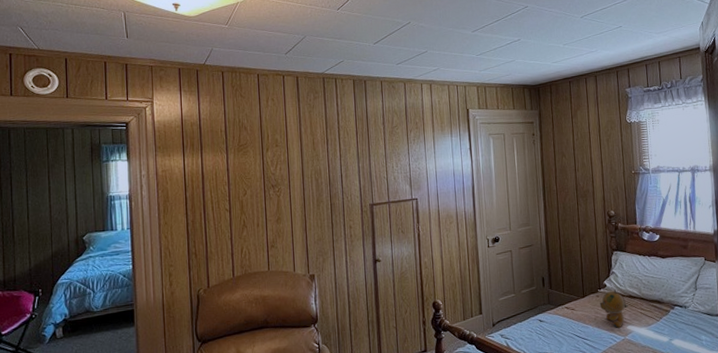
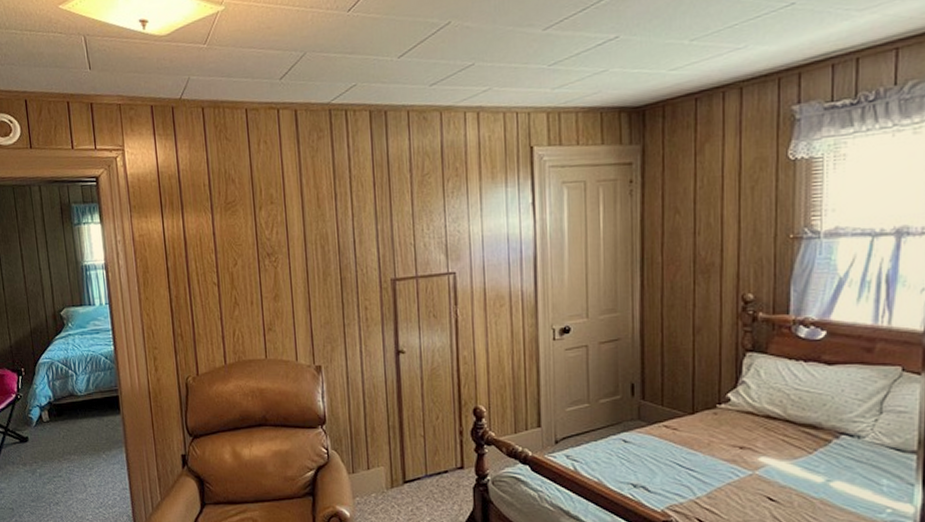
stuffed bear: present [599,289,629,329] -> none [717,406,765,460]

